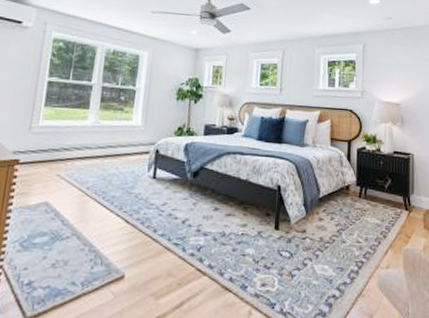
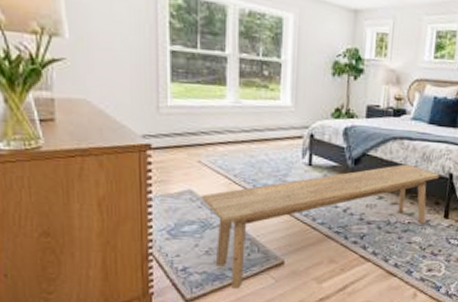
bench: none [55,176,269,305] -> present [201,164,440,289]

